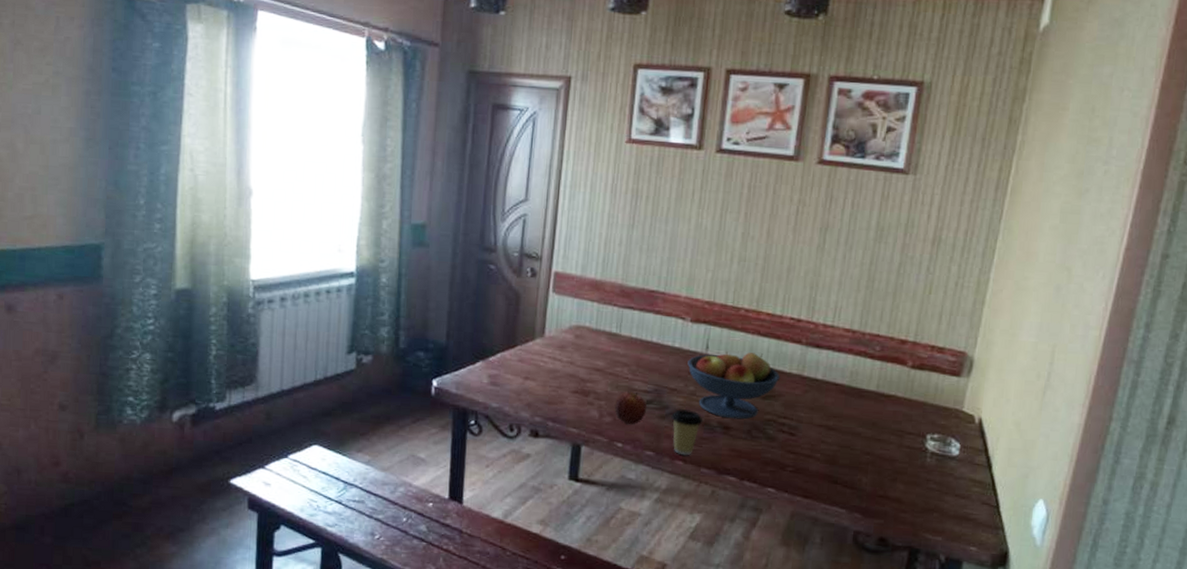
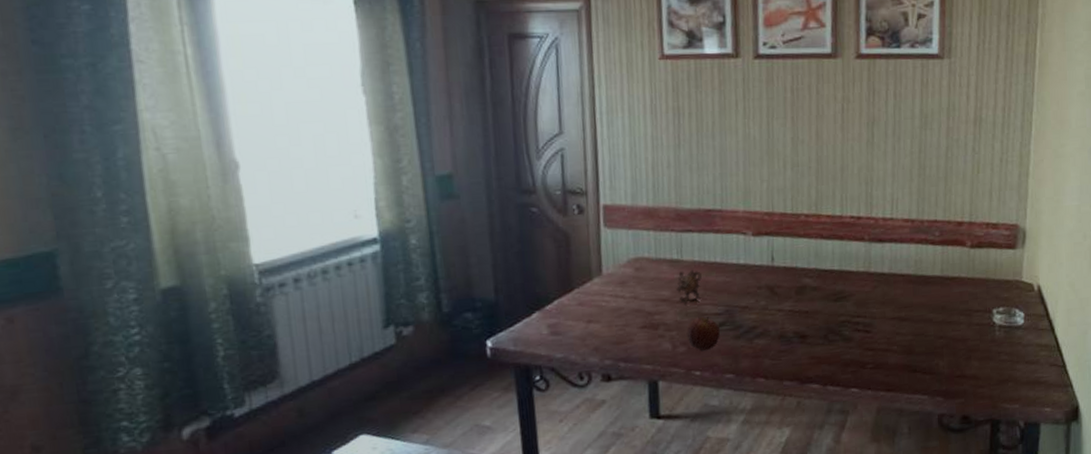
teapot: none [611,344,637,379] -> present [677,269,702,306]
coffee cup: present [671,409,703,456] -> none [746,325,779,372]
fruit bowl: present [687,351,781,420] -> none [755,256,849,327]

